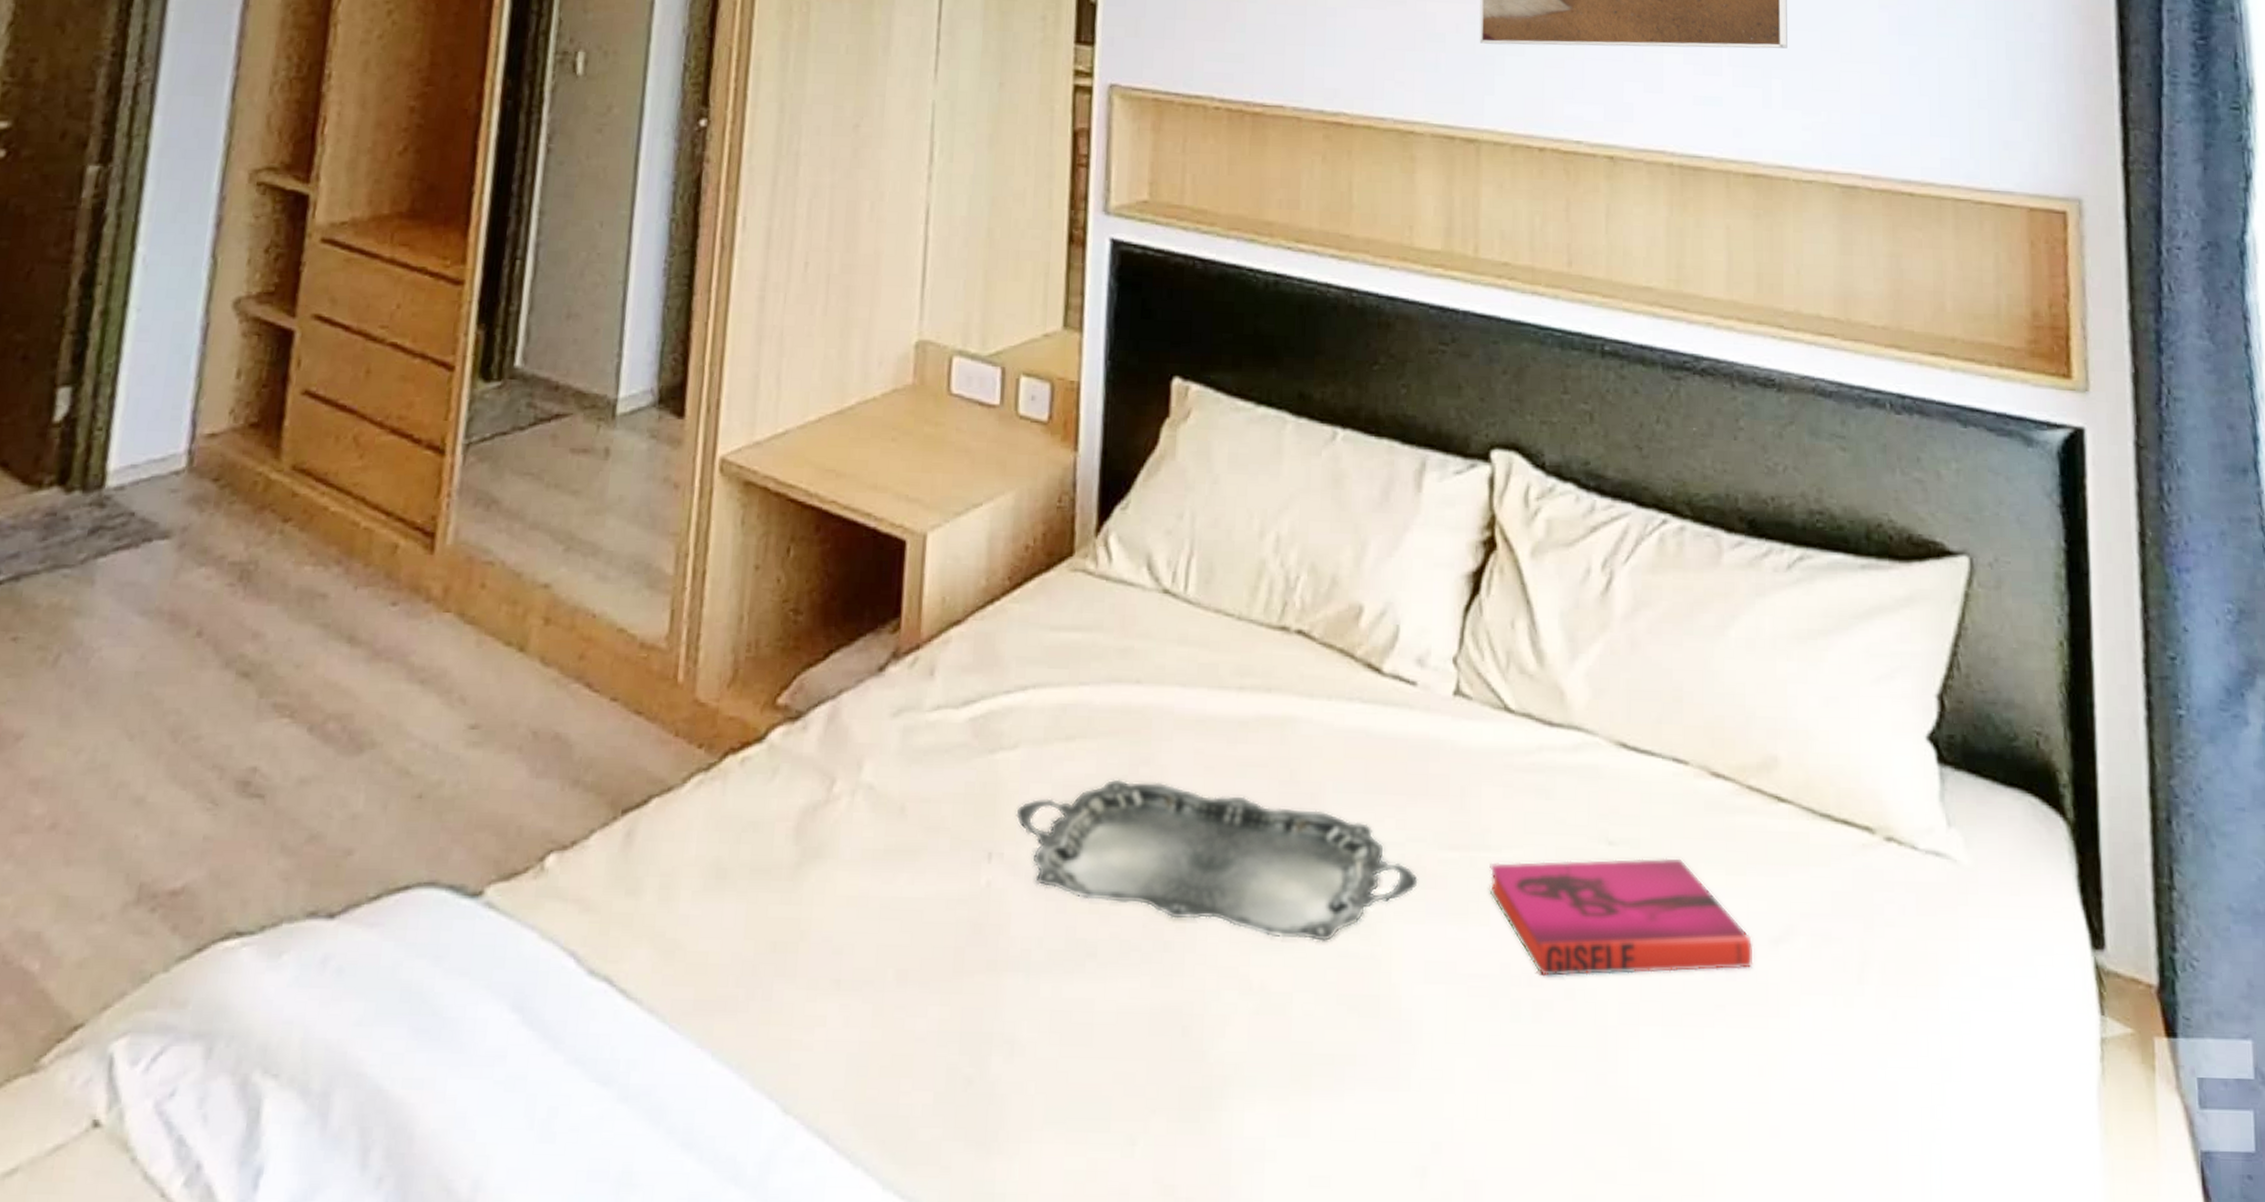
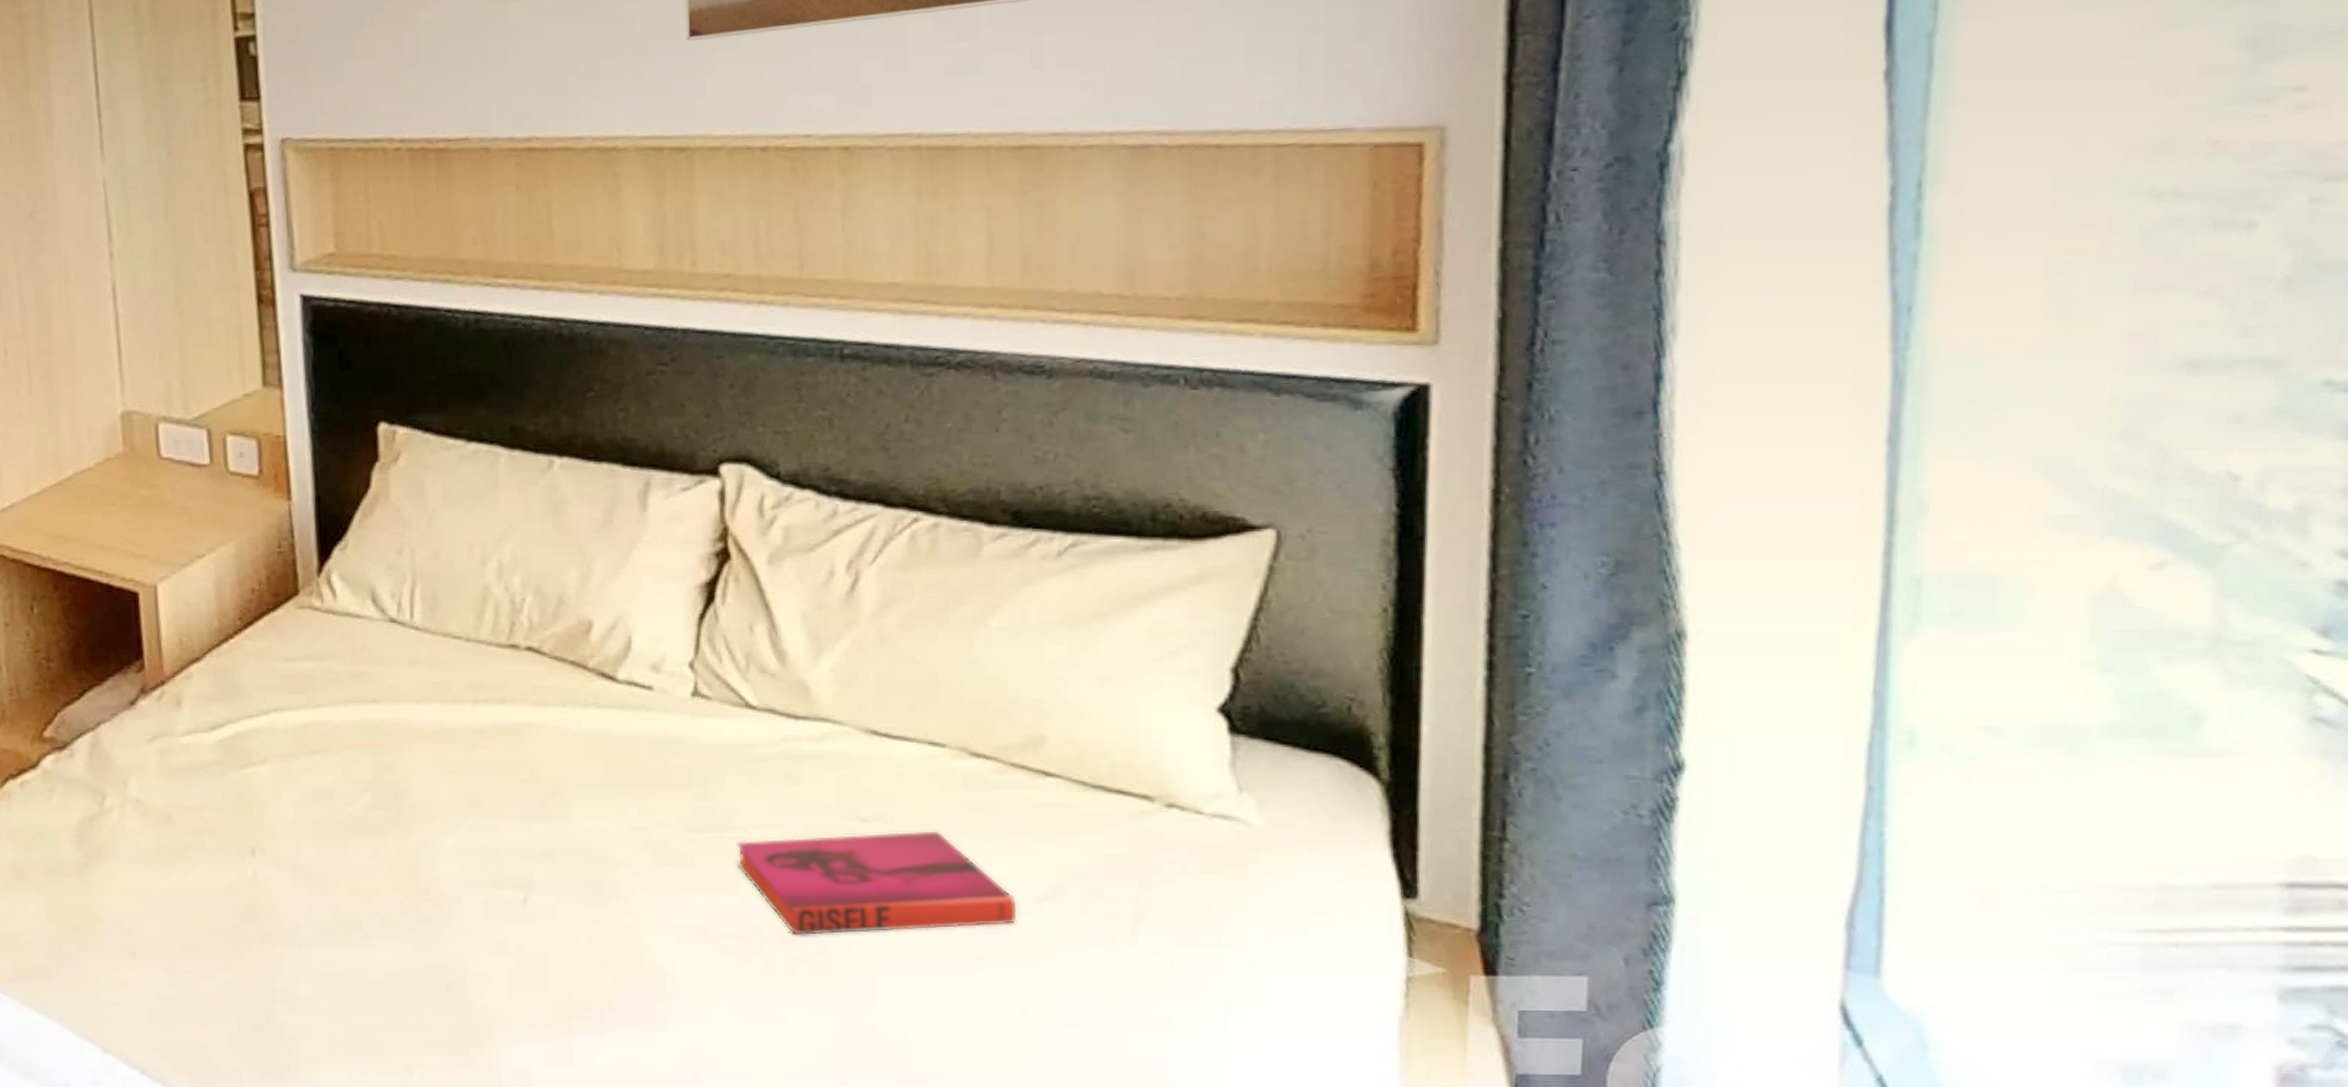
serving tray: present [1016,779,1418,942] -> none [272,784,665,913]

